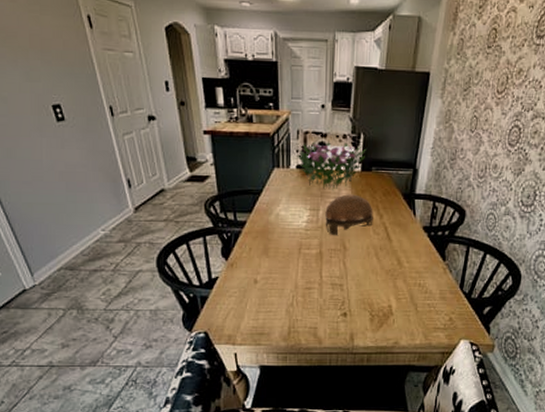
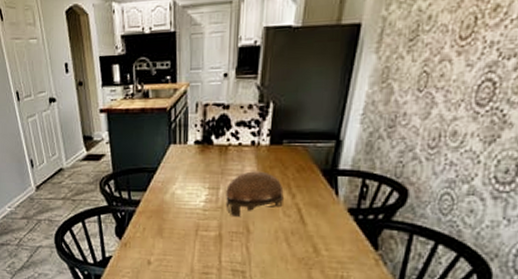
flower arrangement: present [297,141,366,190] -> none [195,112,276,167]

